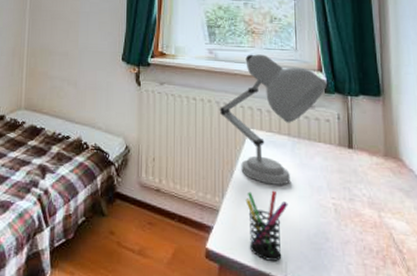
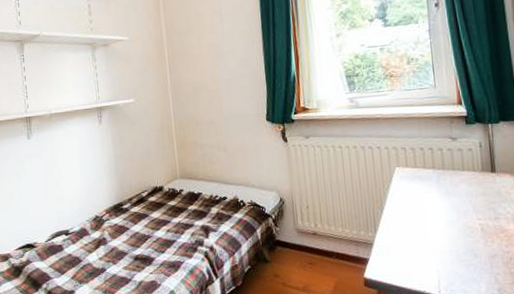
desk lamp: present [219,54,327,185] -> none [364,96,468,215]
pen holder: present [245,190,288,261] -> none [397,219,437,281]

